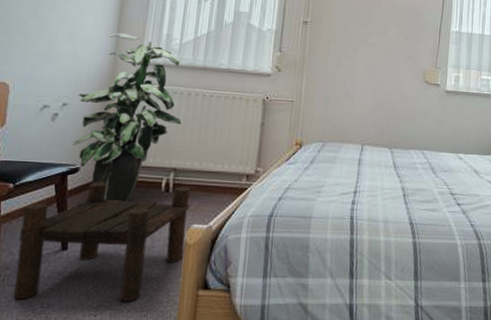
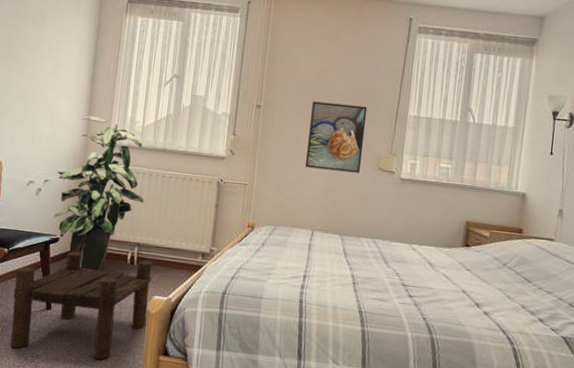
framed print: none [354,17,413,87] -> present [306,101,368,173]

